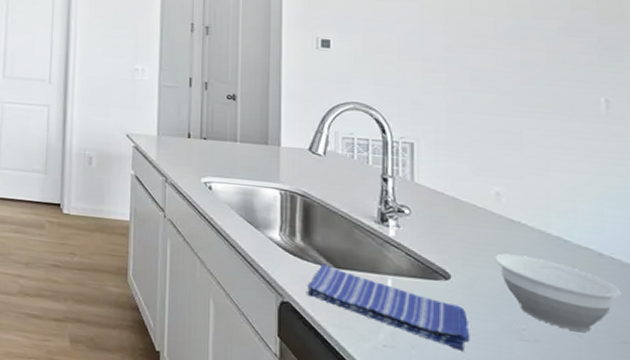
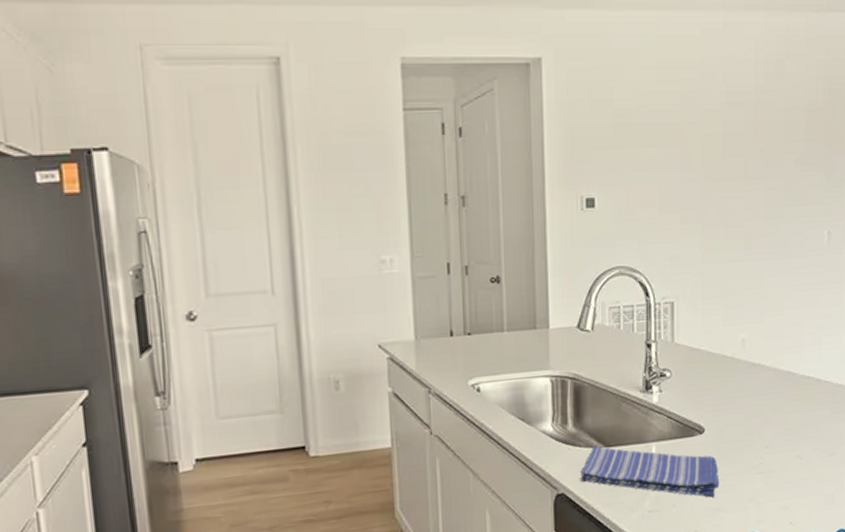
bowl: present [493,253,621,332] -> none [738,395,831,455]

